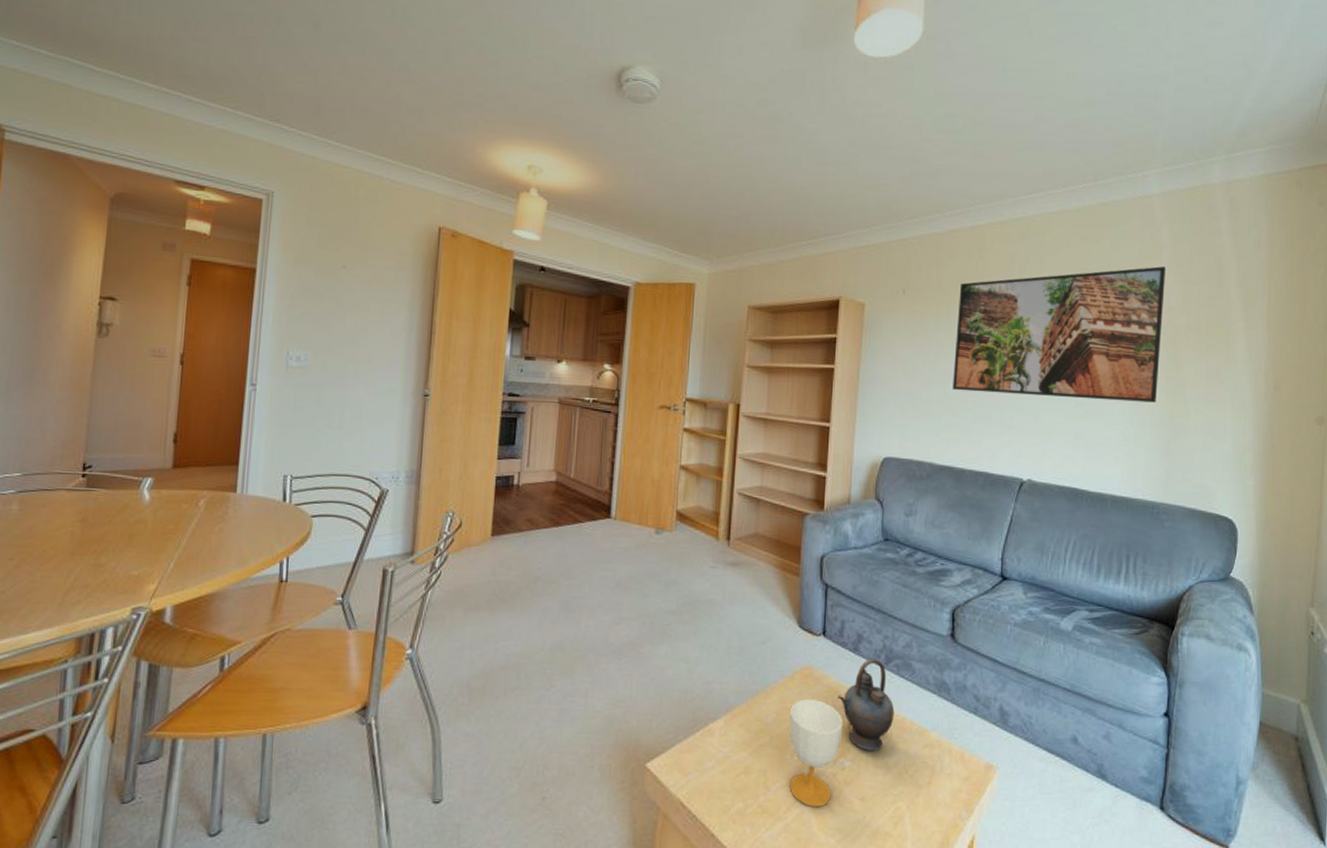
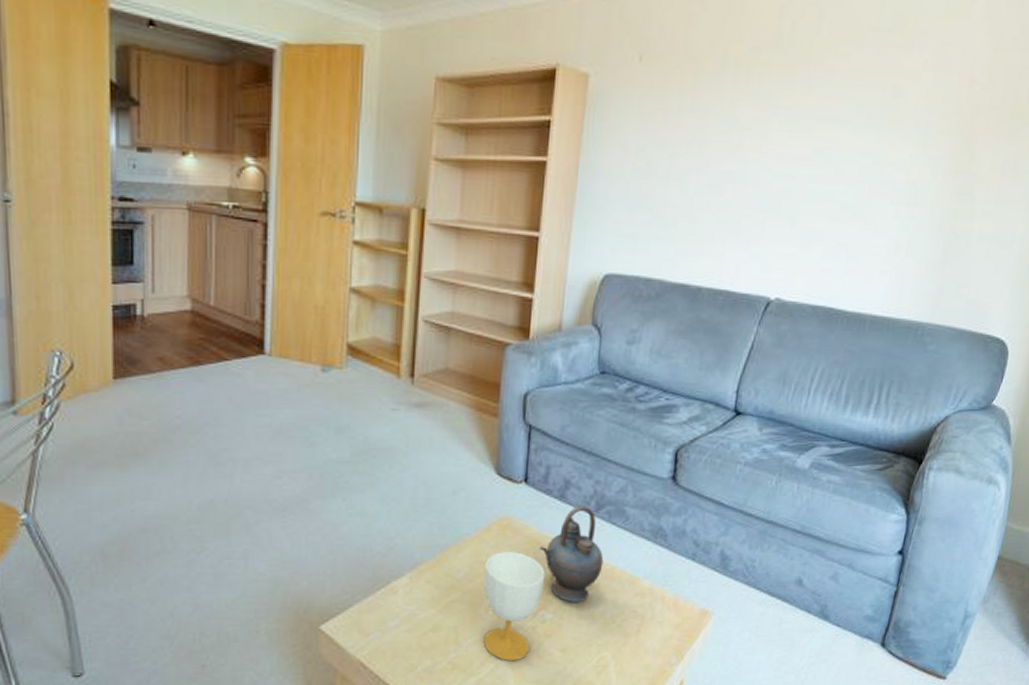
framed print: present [953,266,1167,403] -> none [694,24,975,203]

